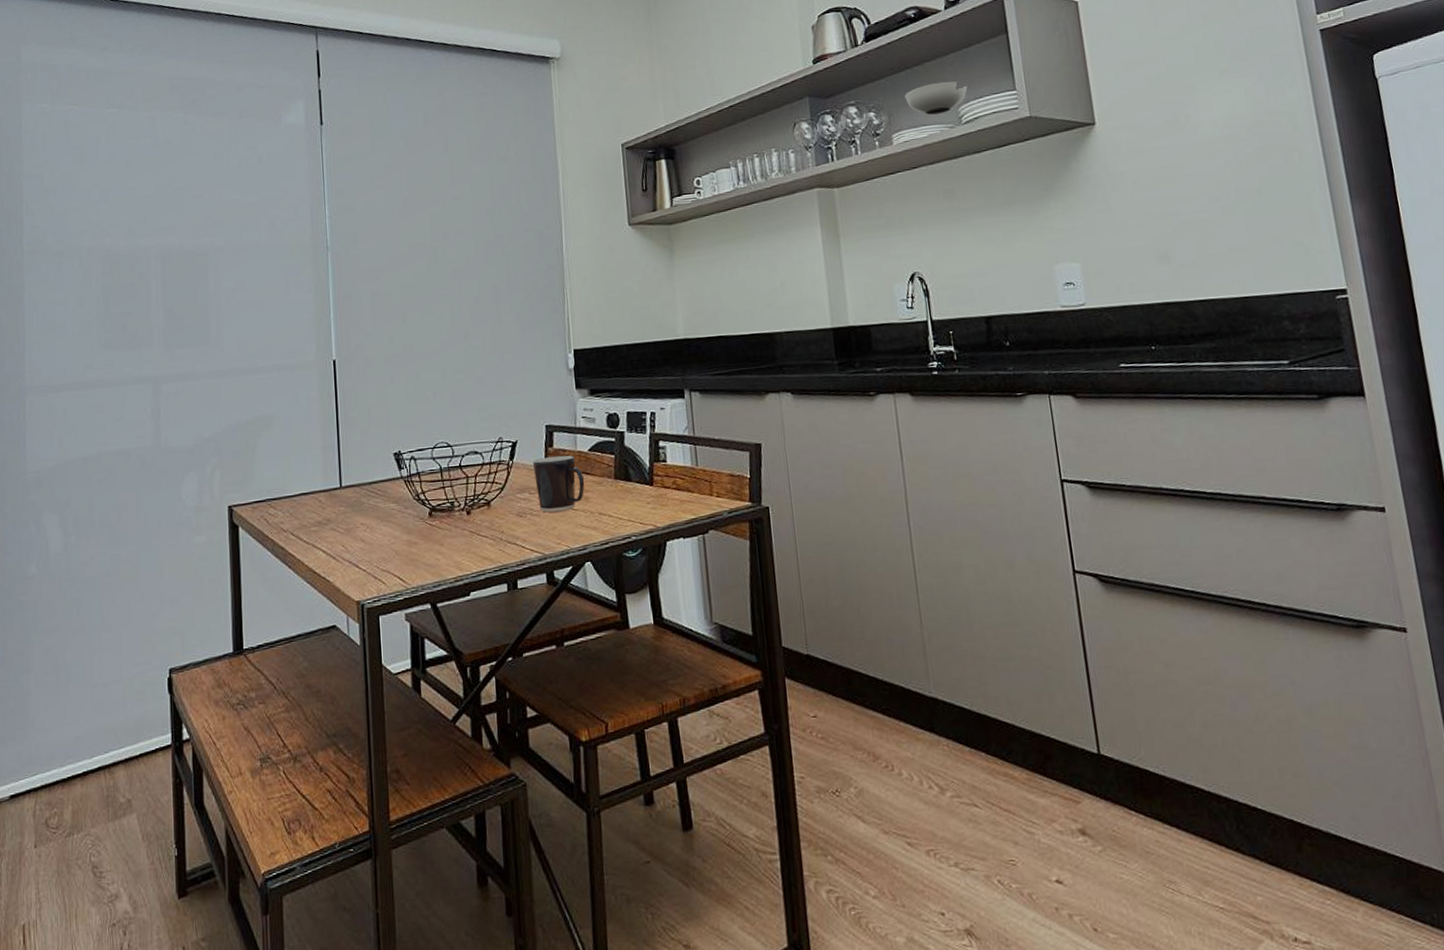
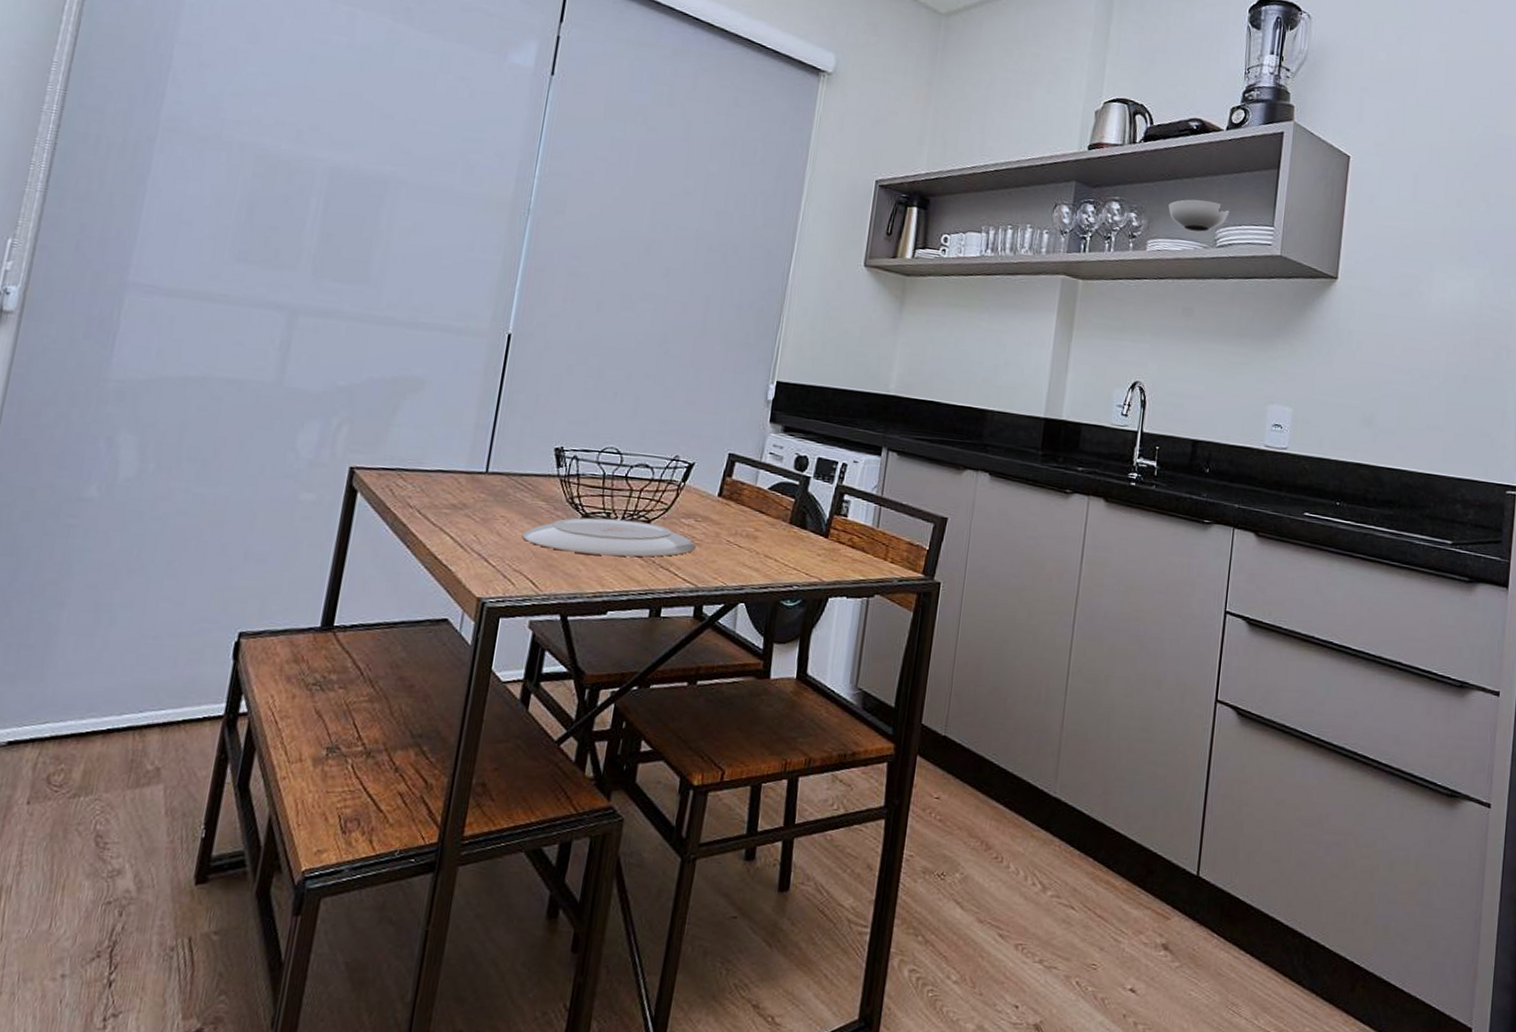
plate: none [382,504,535,545] -> present [521,517,696,557]
mug: present [532,455,585,513] -> none [703,486,758,547]

